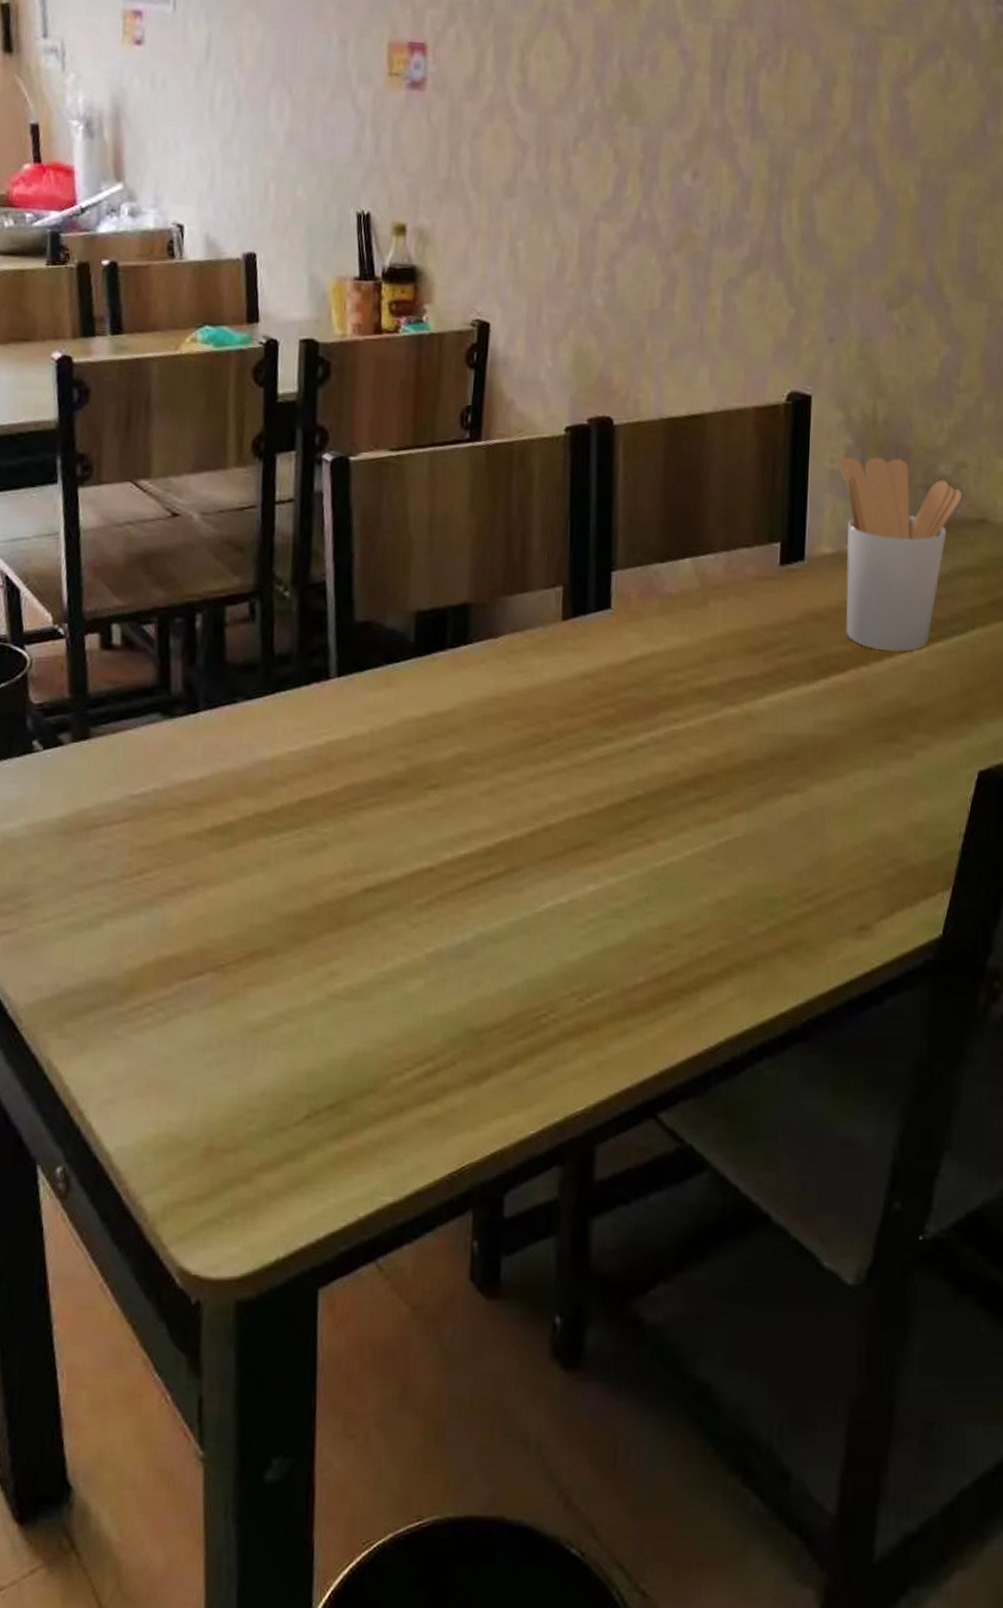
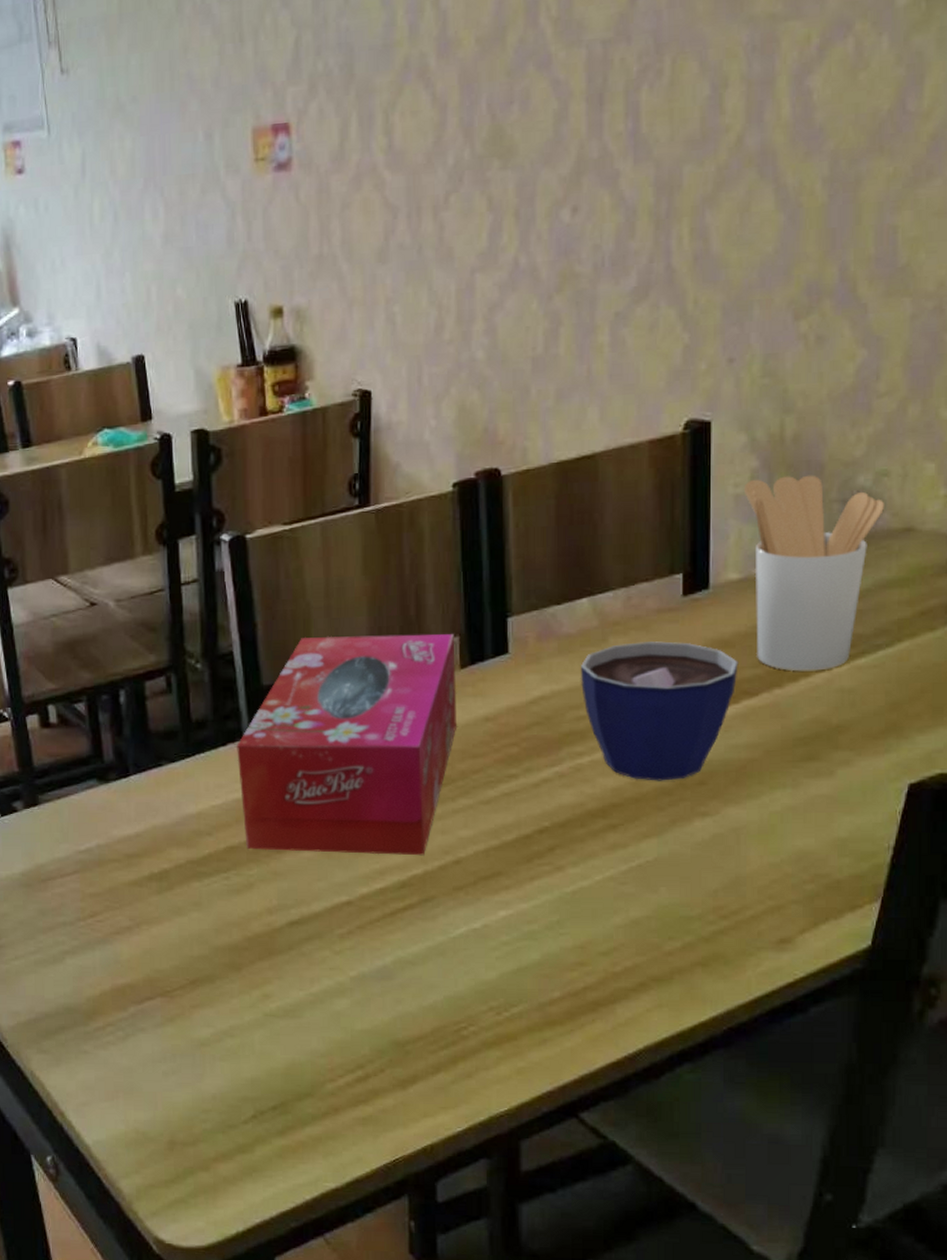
tissue box: none [321,572,558,820] -> present [237,634,458,856]
cup: none [679,608,829,754] -> present [580,641,738,781]

